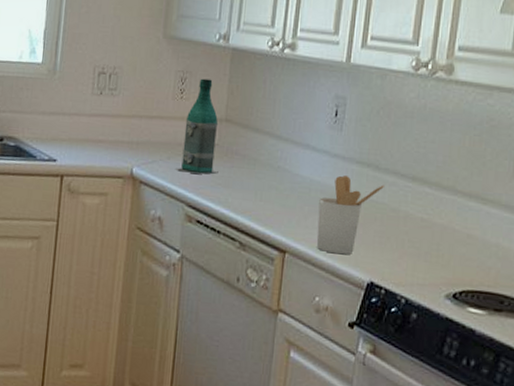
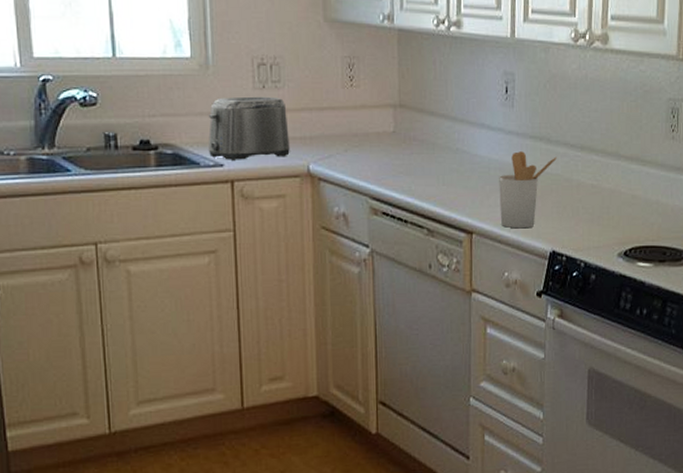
toaster: none [45,100,119,159] -> present [208,96,290,162]
bottle: present [176,78,219,175] -> none [355,63,399,165]

